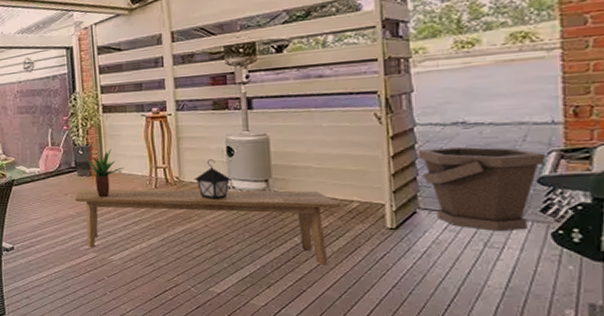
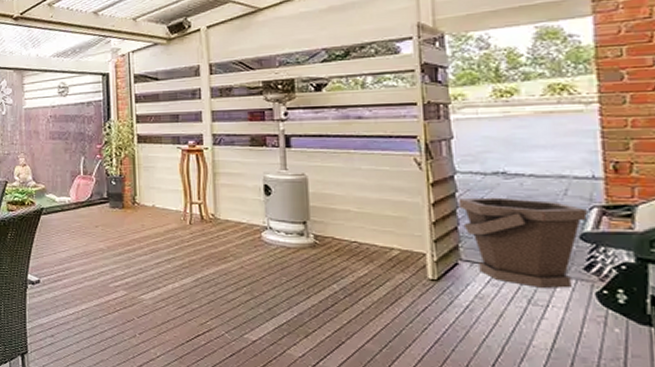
bench: present [74,188,340,264] -> none [105,221,380,315]
potted plant: present [83,149,125,198] -> none [116,181,159,232]
lantern: present [194,159,232,201] -> none [230,197,269,241]

